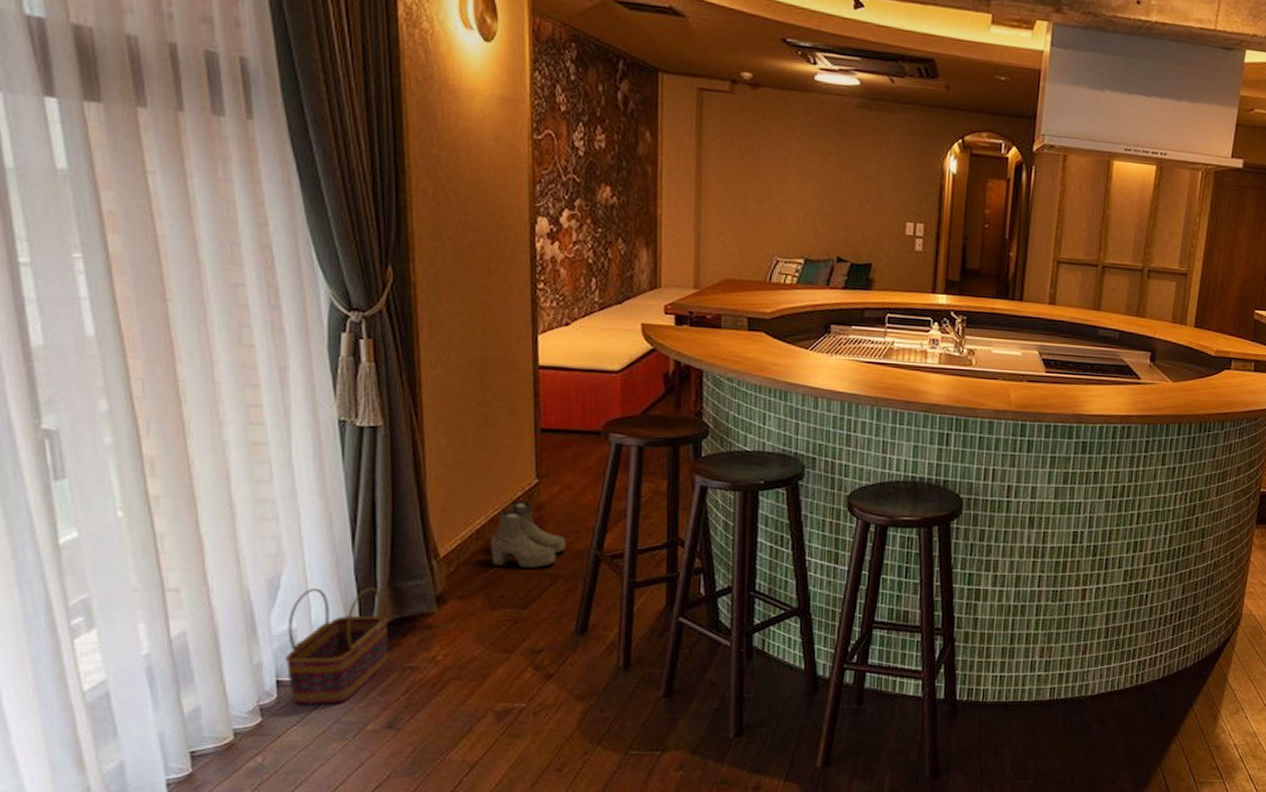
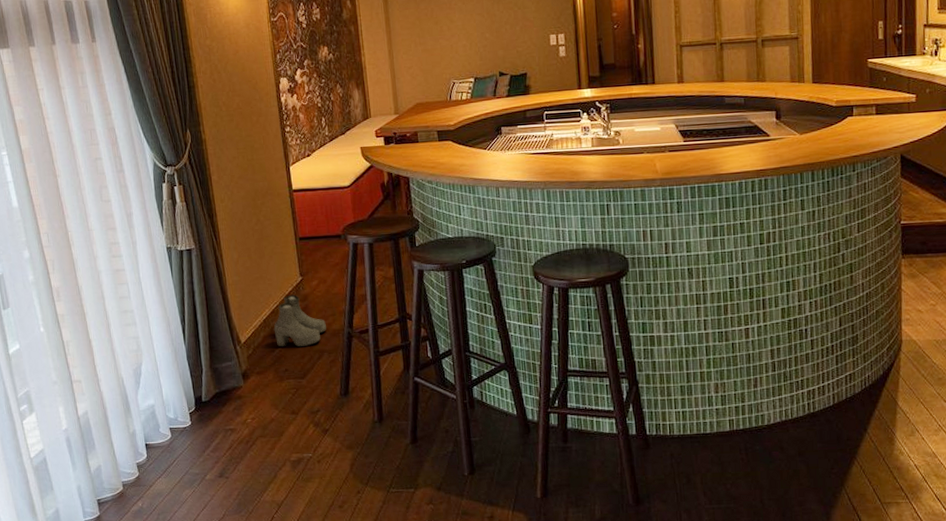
basket: present [285,587,388,705] -> none [148,370,215,462]

